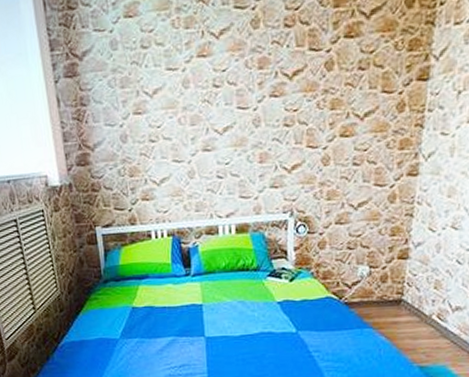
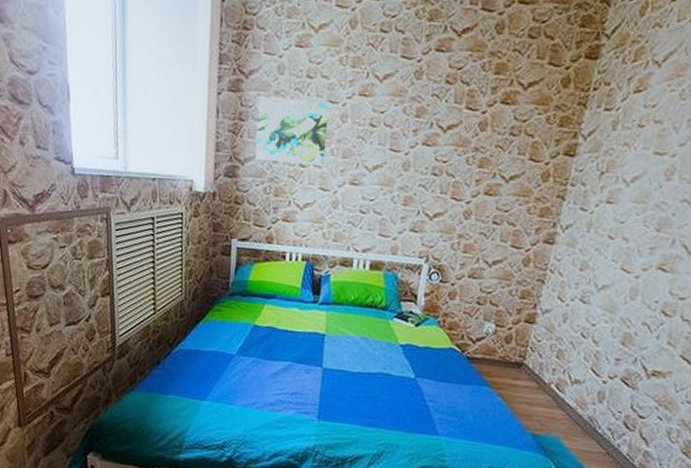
wall art: none [97,69,174,143] -> present [255,96,330,166]

